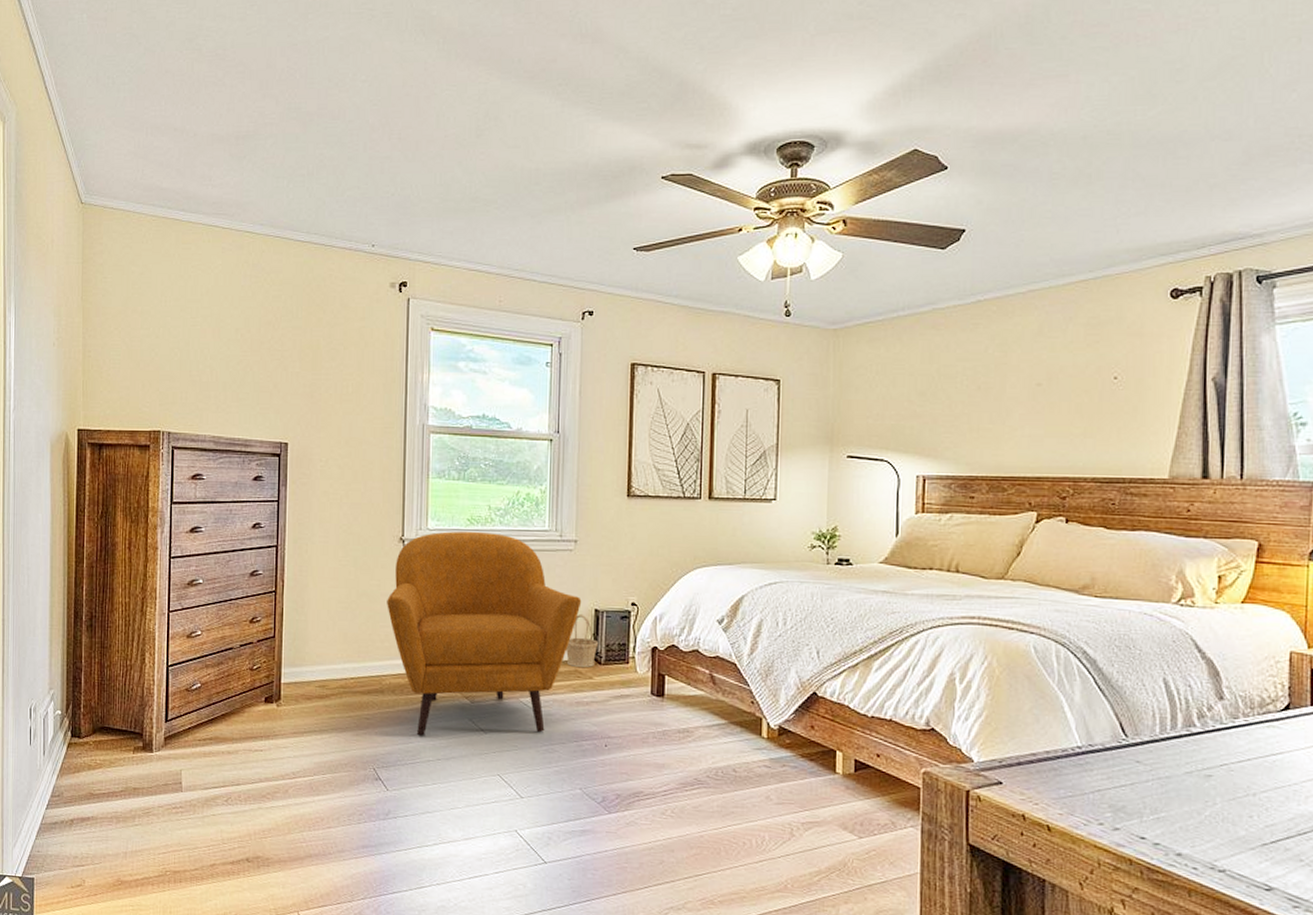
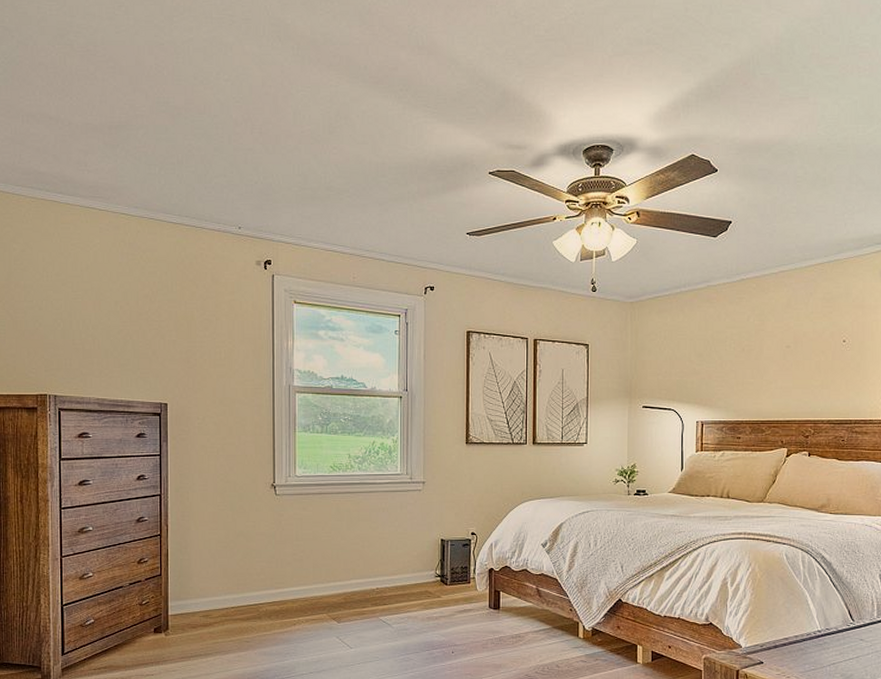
armchair: present [387,531,582,736] -> none [261,478,430,654]
basket: present [566,613,599,668] -> none [418,543,445,589]

